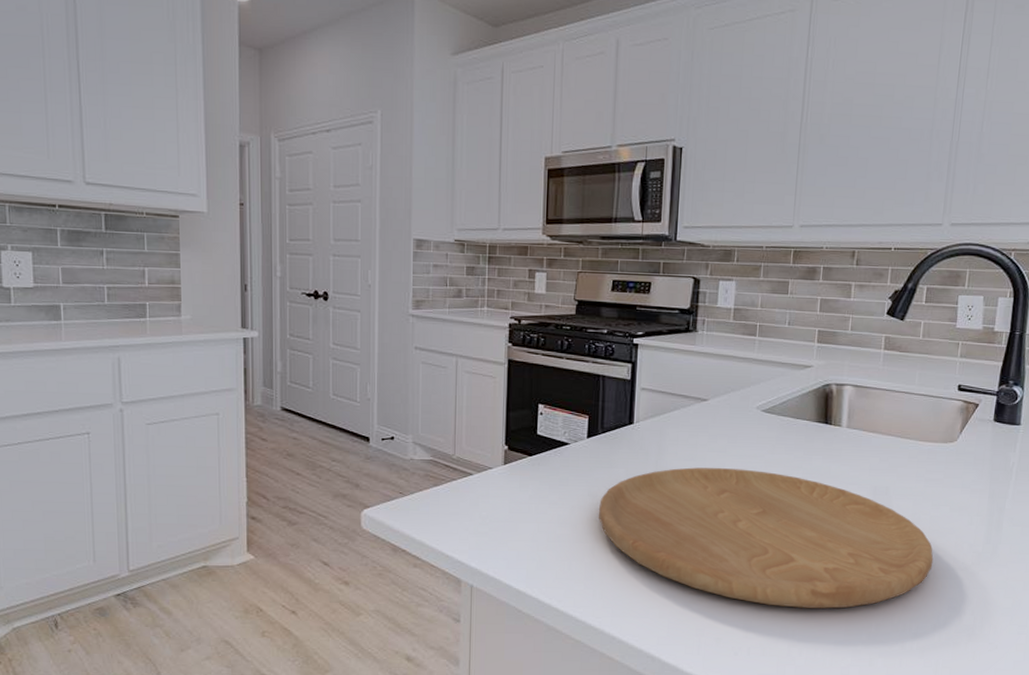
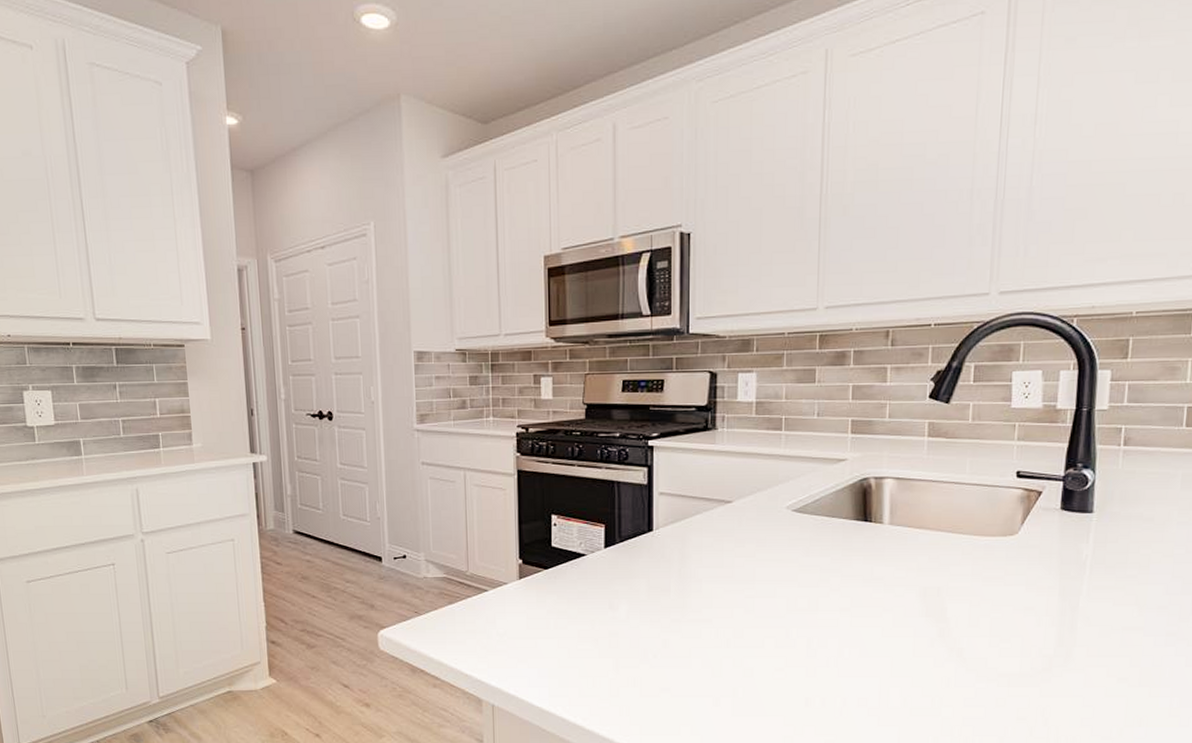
cutting board: present [599,467,934,609] -> none [621,574,997,722]

